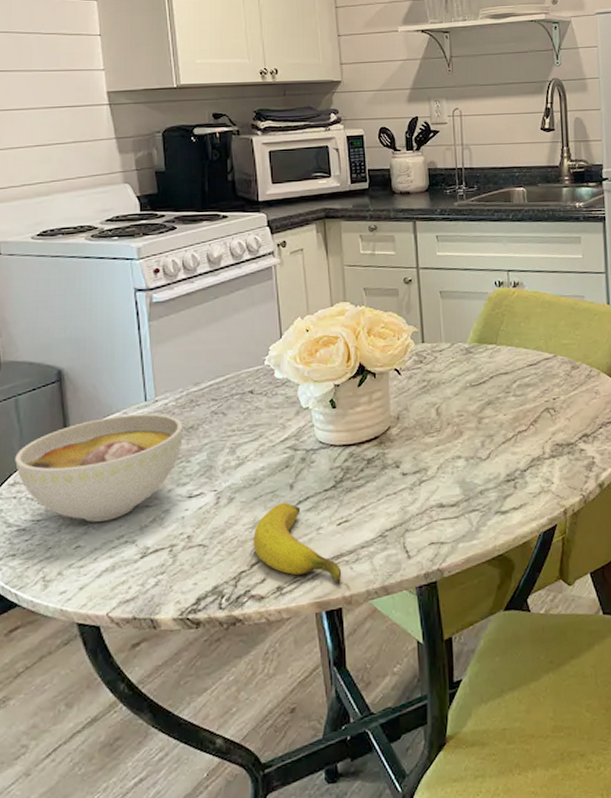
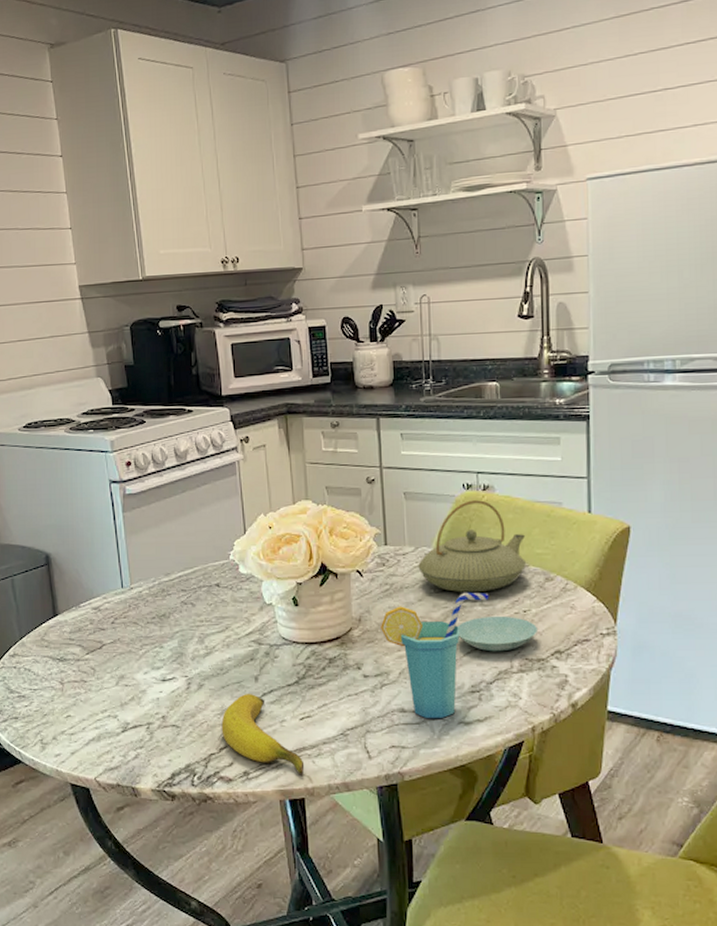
bowl: present [15,413,183,522] -> none [14,599,156,695]
cup: none [419,383,522,511] -> present [381,592,489,718]
teapot: none [454,296,555,385] -> present [418,500,527,593]
saucer: none [492,404,566,440] -> present [457,615,537,652]

